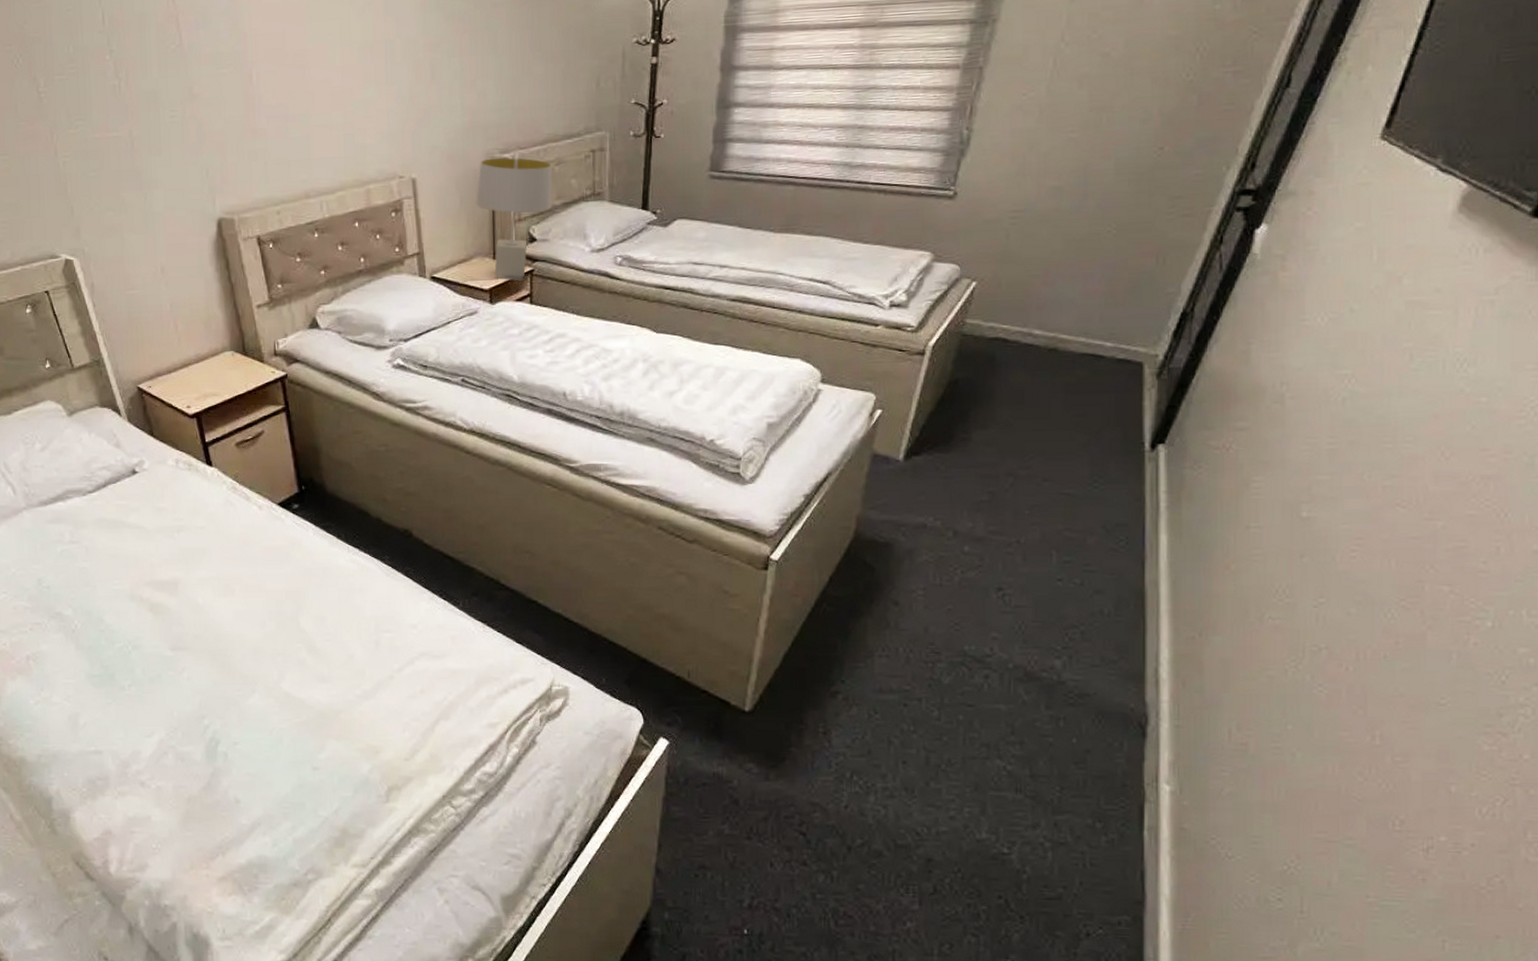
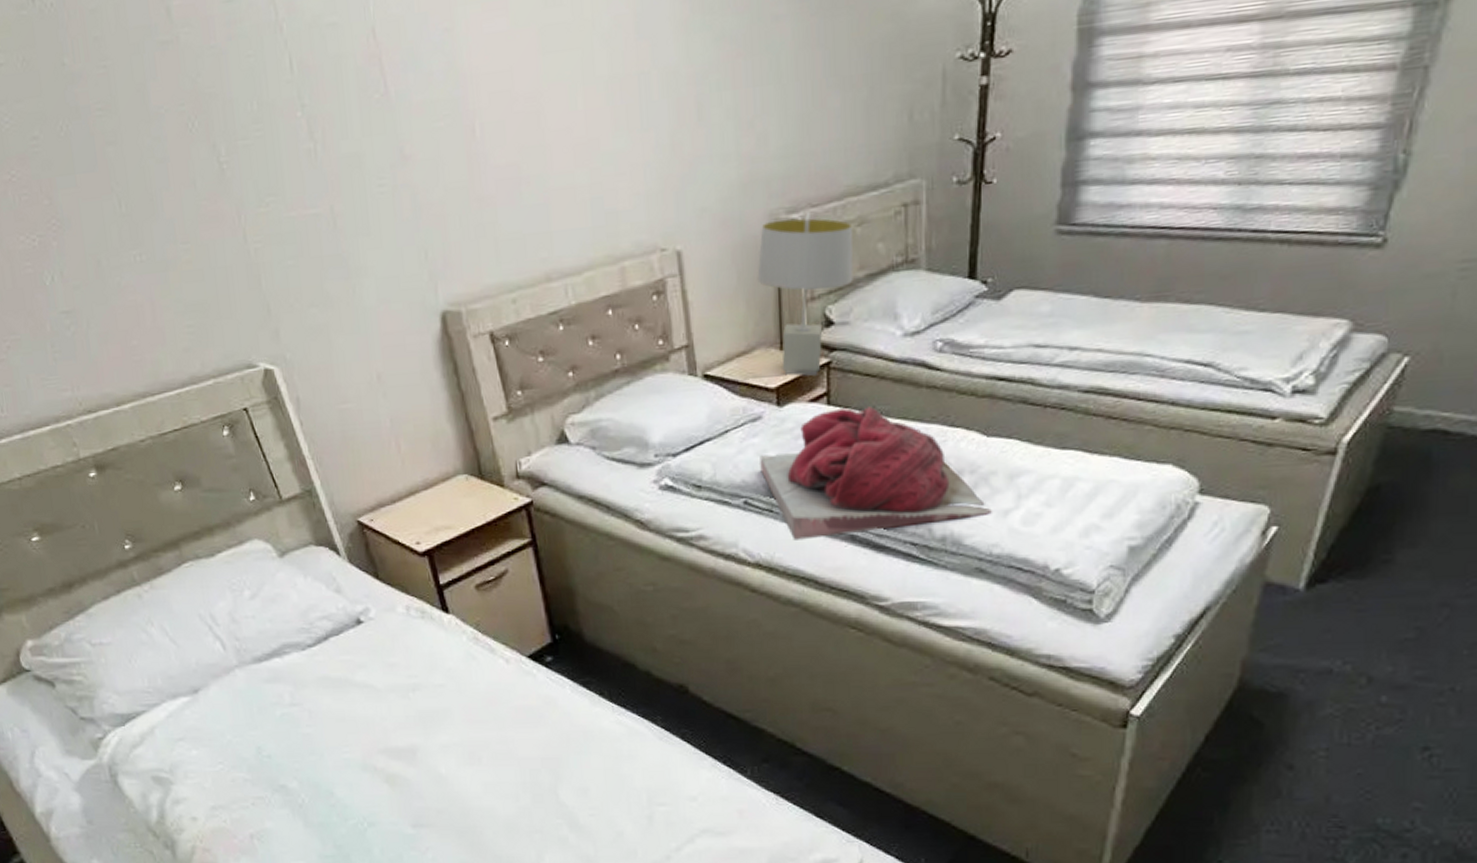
towel: none [475,306,660,412] -> present [760,406,992,540]

